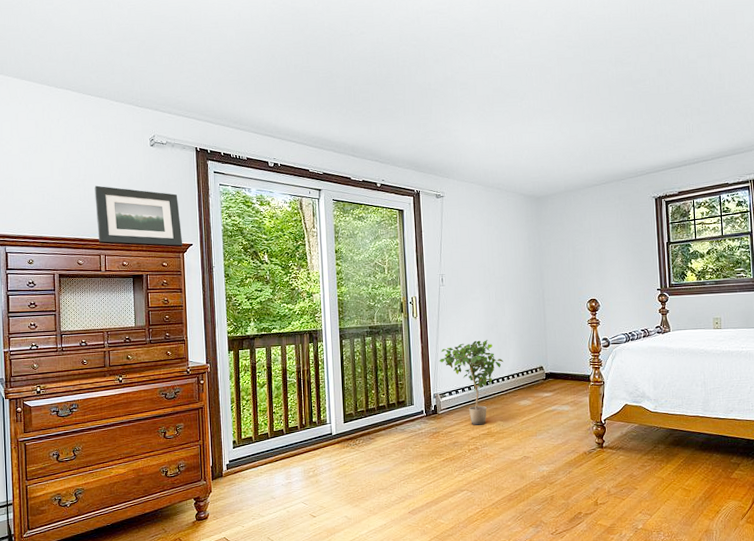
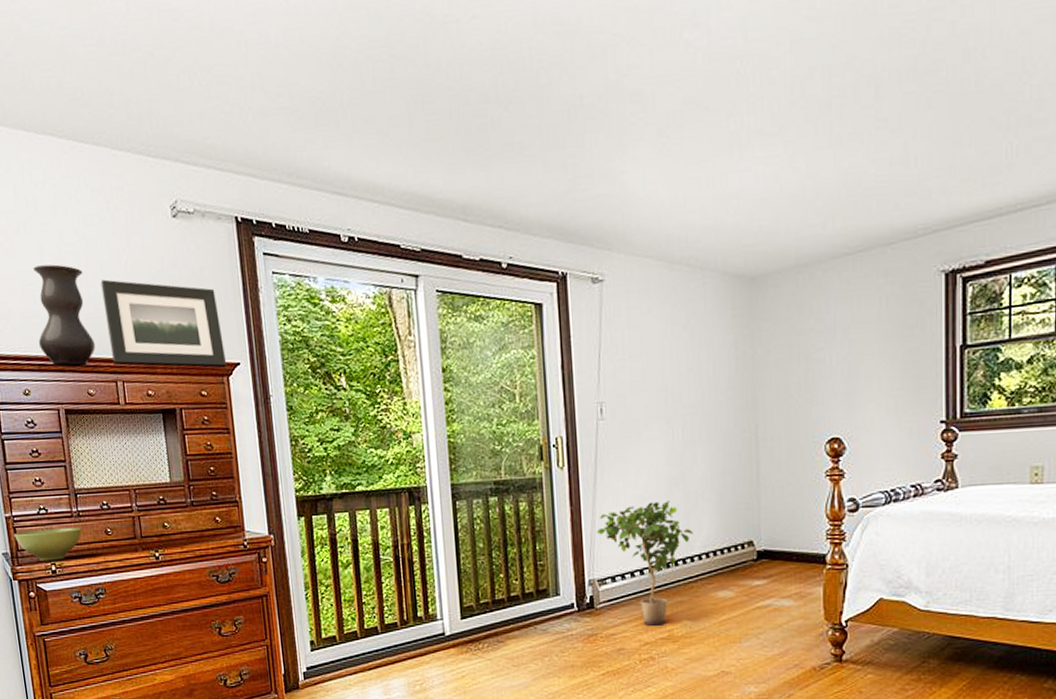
bowl: none [10,359,64,385] -> present [14,527,82,561]
vase: none [43,174,86,245] -> present [33,264,96,368]

